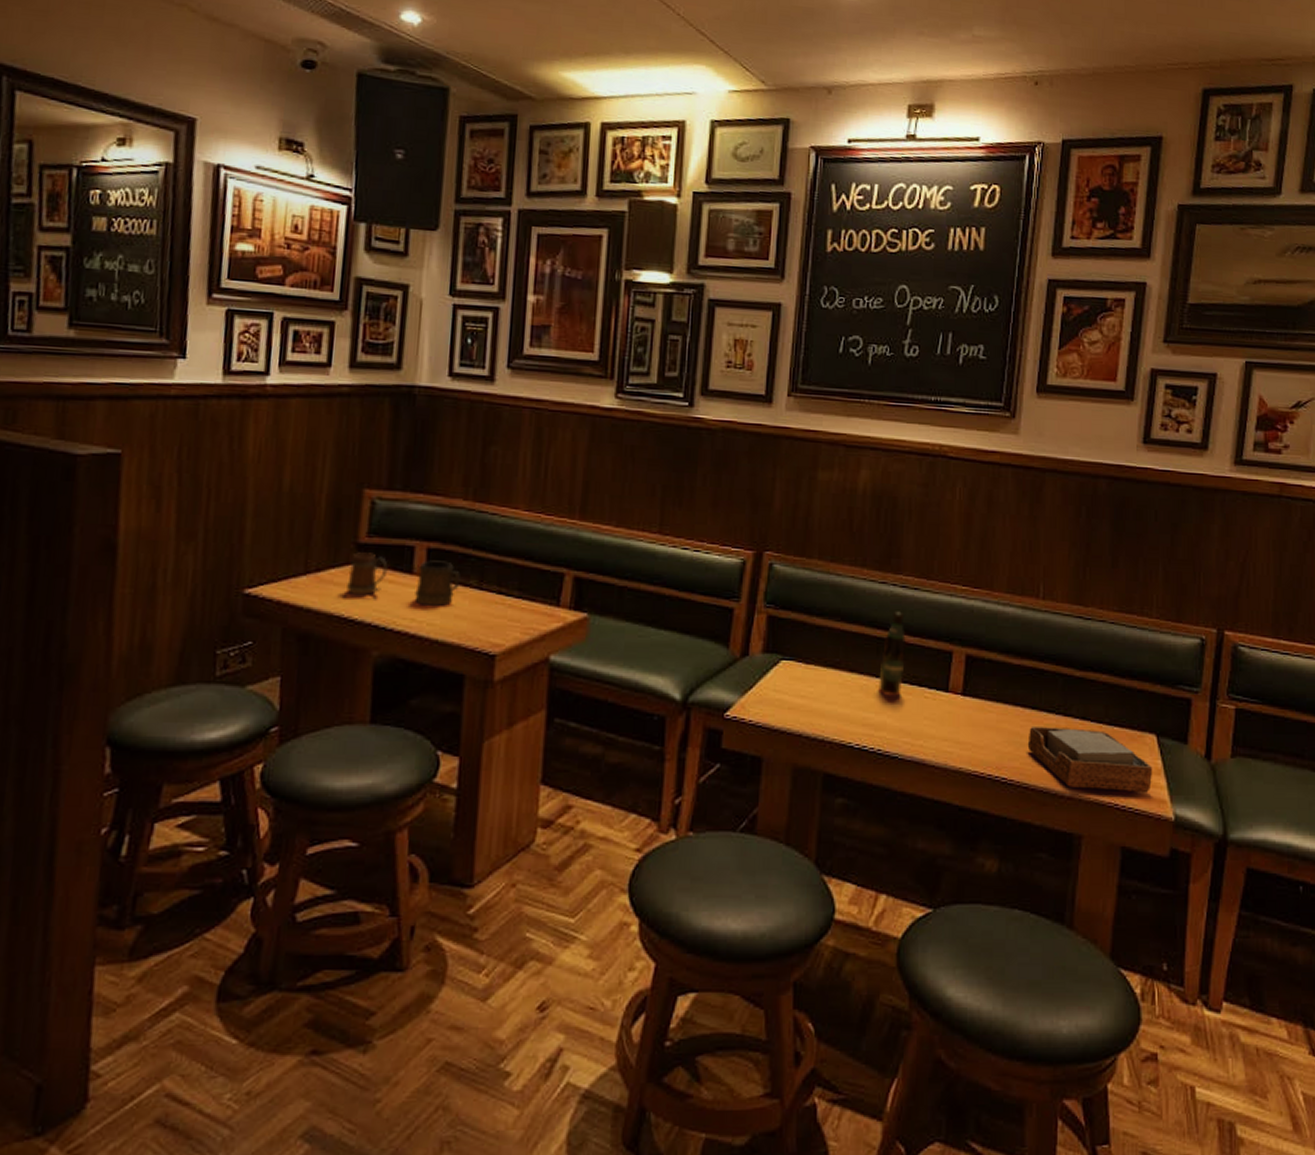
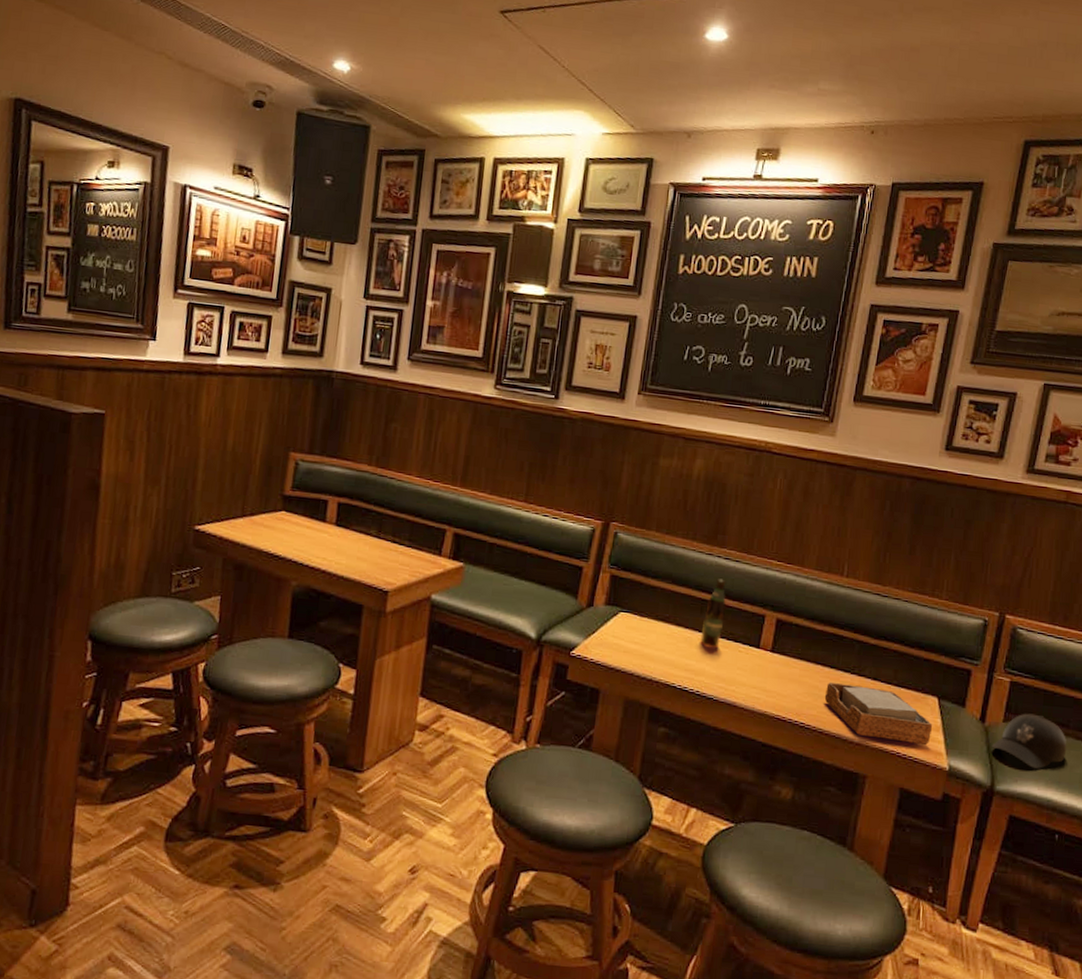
beer mug: present [346,552,388,596] -> none [273,502,307,537]
beer mug: present [414,560,461,606] -> none [326,512,363,549]
baseball cap: none [1221,745,1304,810] -> present [992,713,1067,769]

